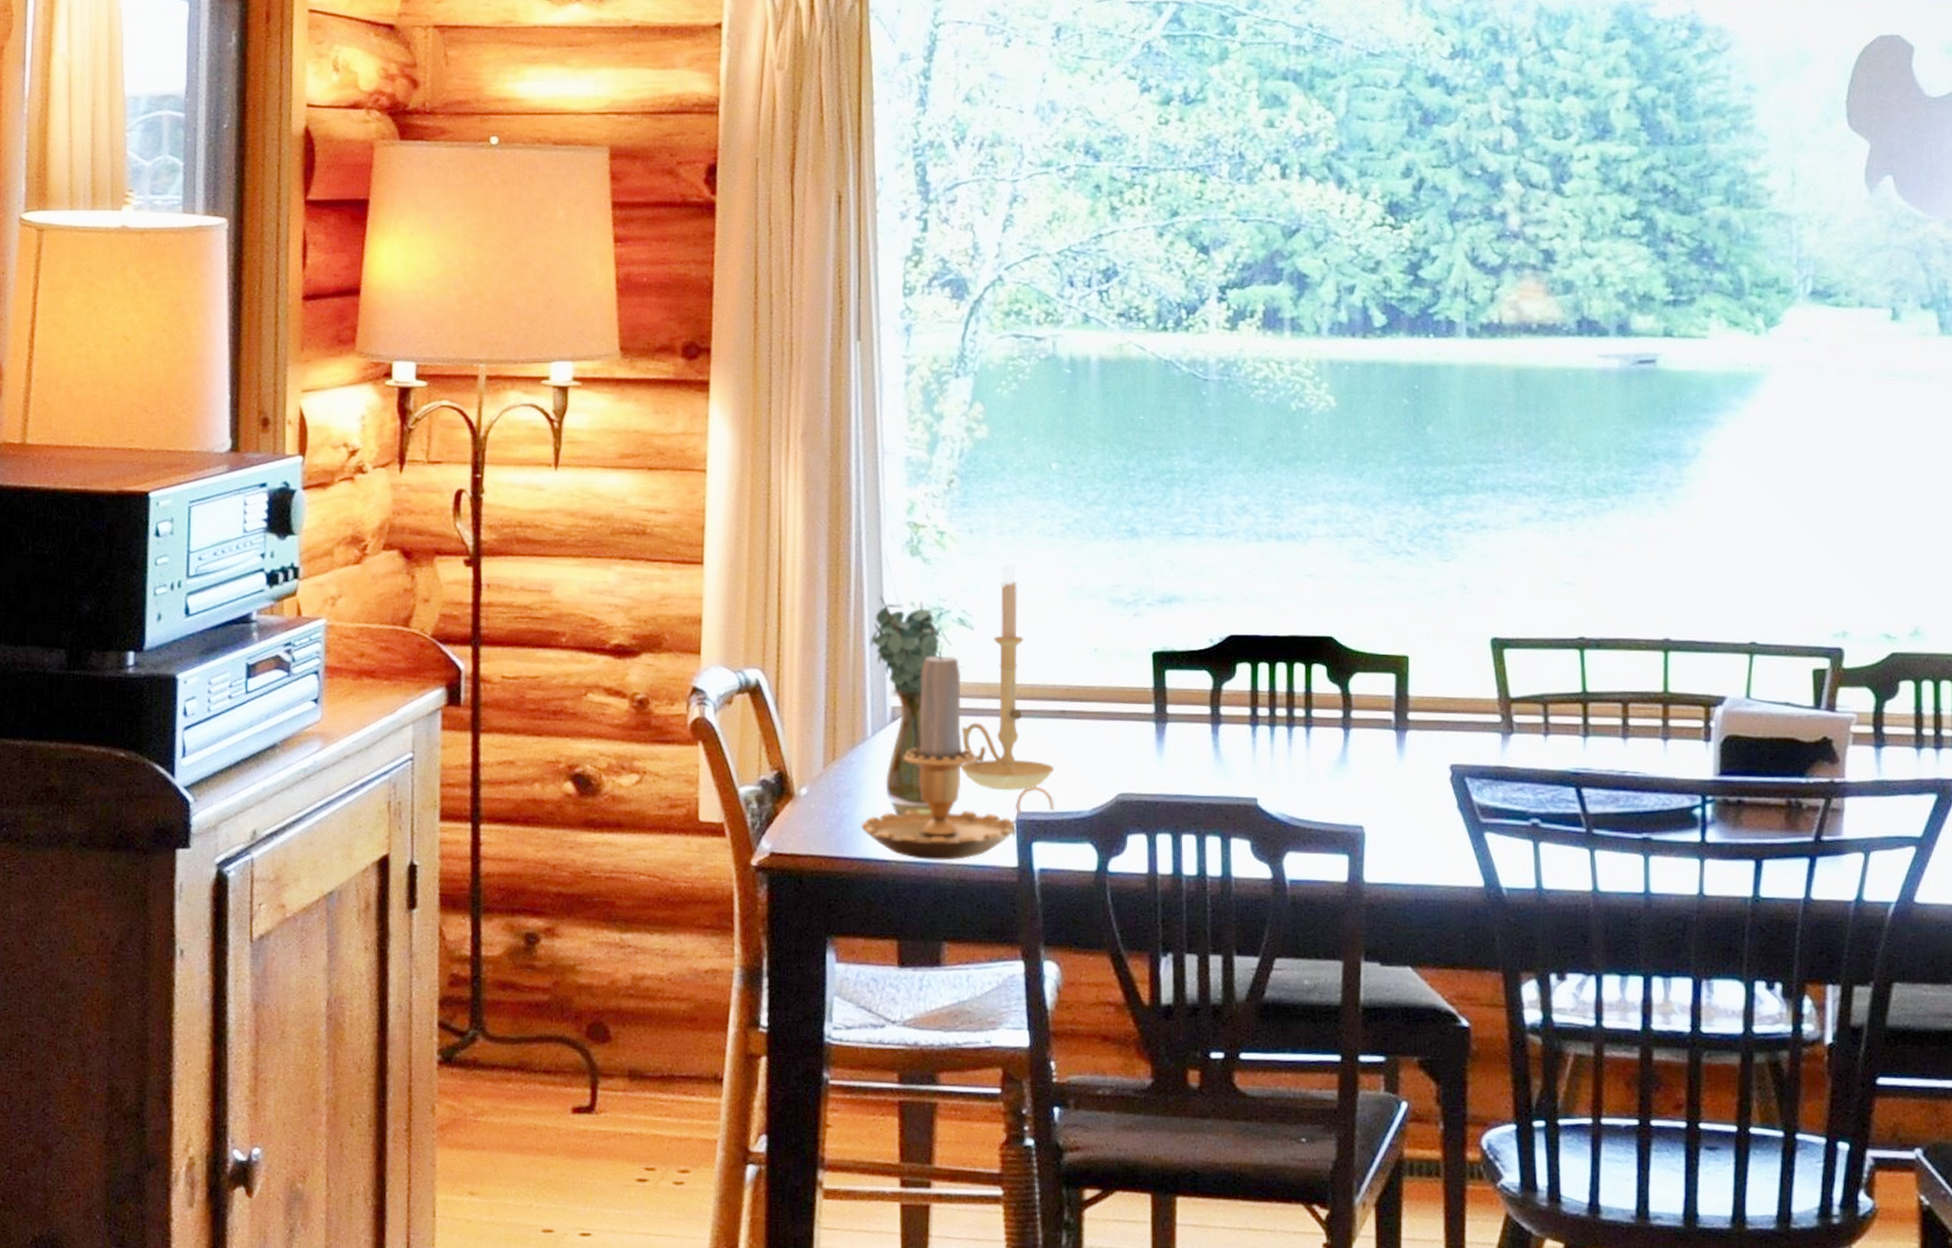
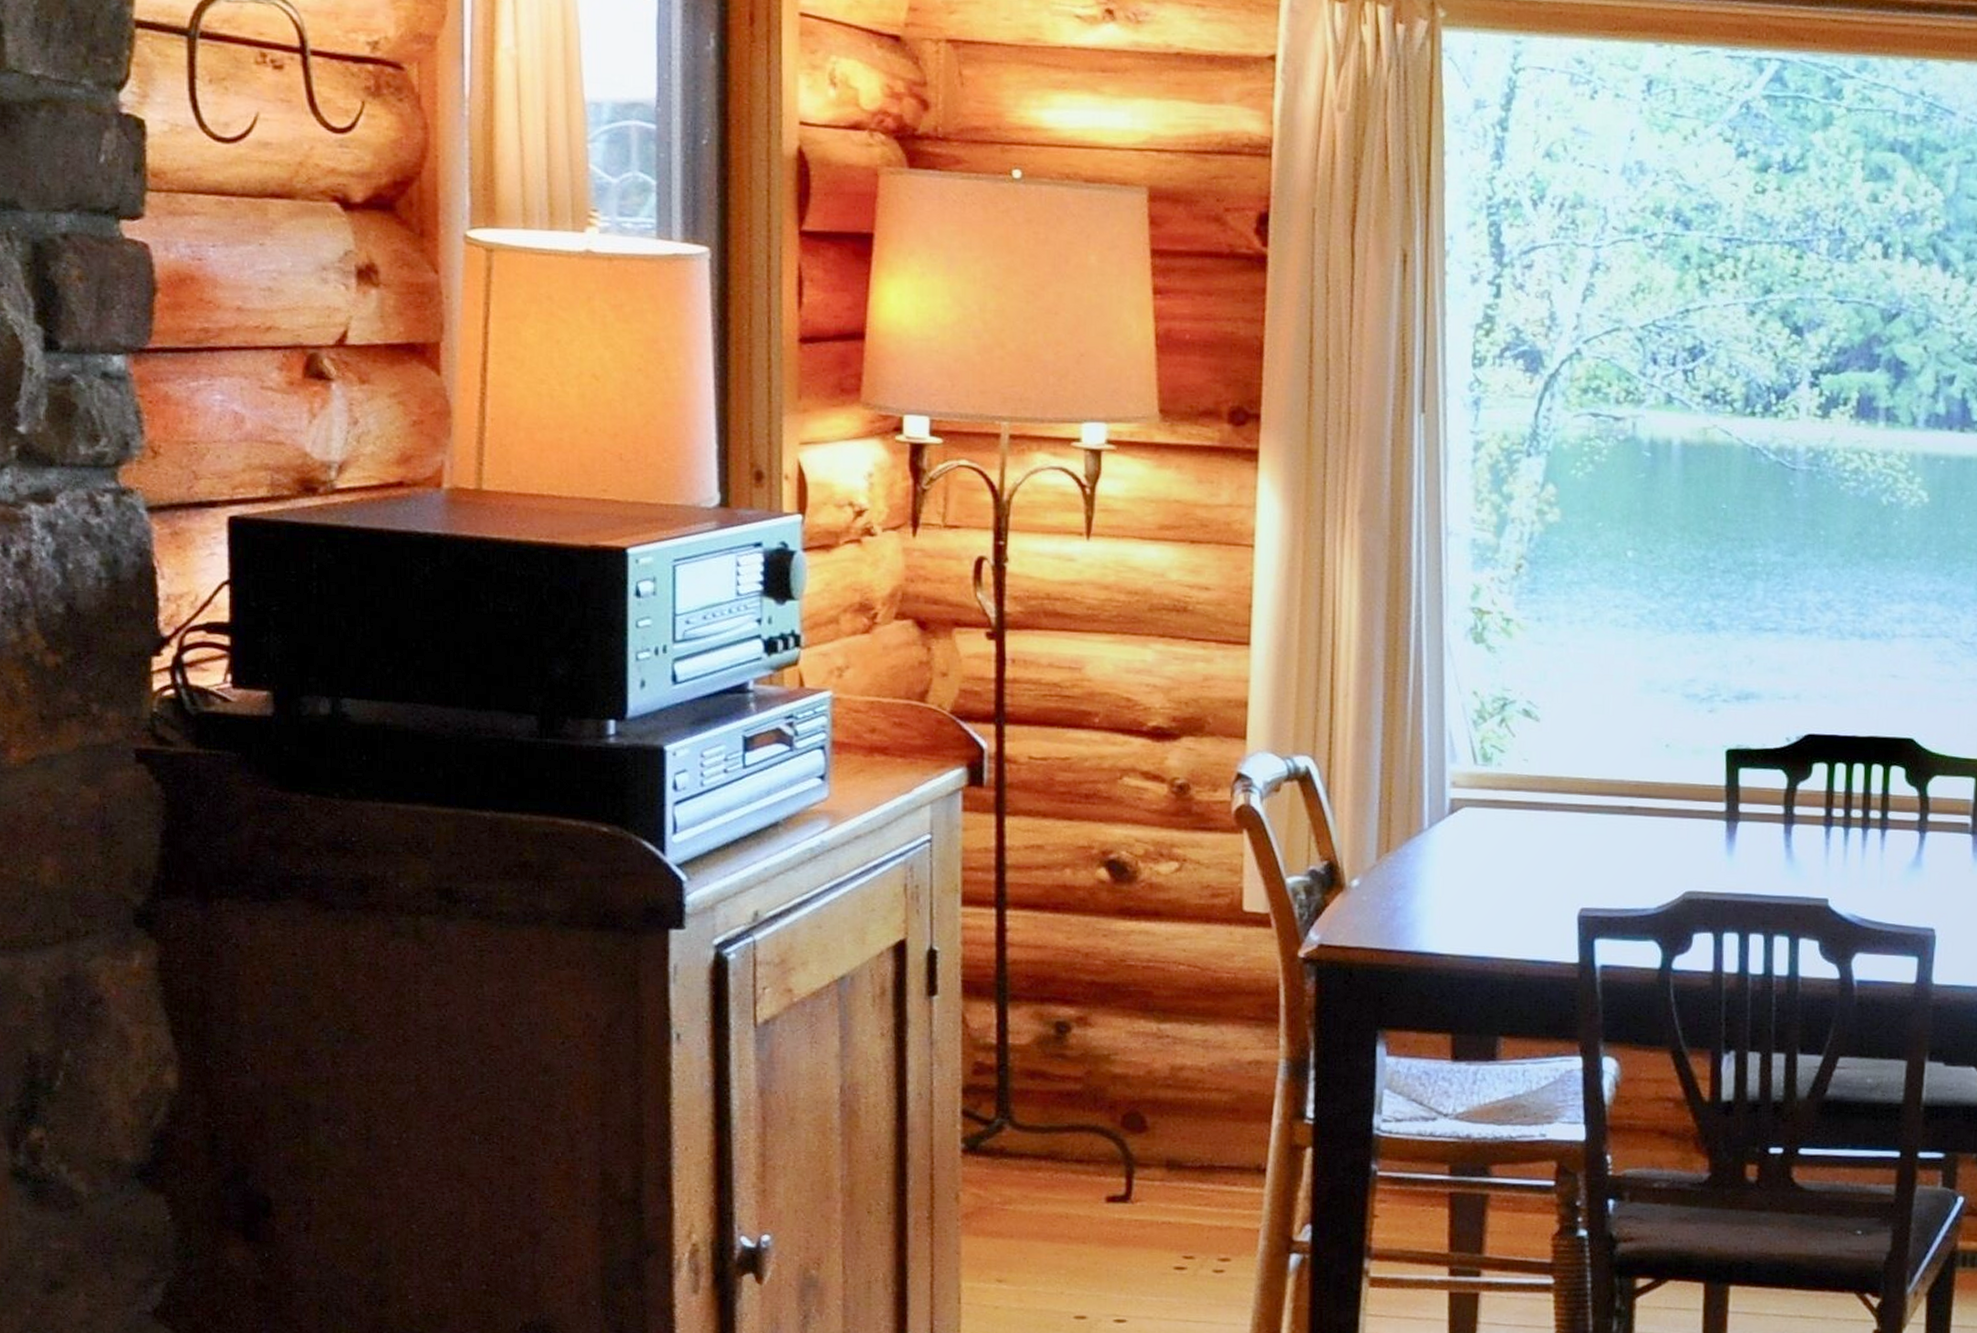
candlestick: present [861,646,1056,860] -> none [1415,737,1620,955]
vase: present [870,596,955,816] -> none [1428,684,1515,910]
candle holder: present [960,563,1055,791] -> none [1522,654,1620,887]

